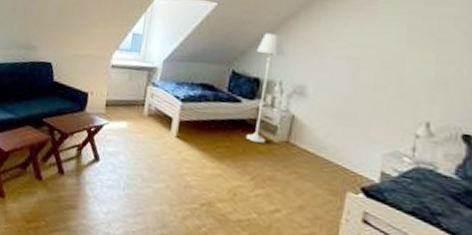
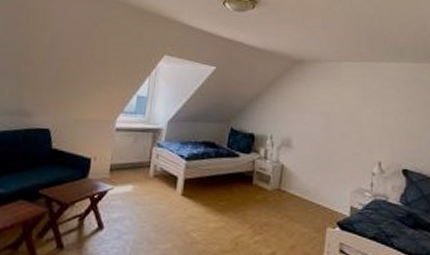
floor lamp: present [247,33,286,143] -> none [245,93,274,192]

